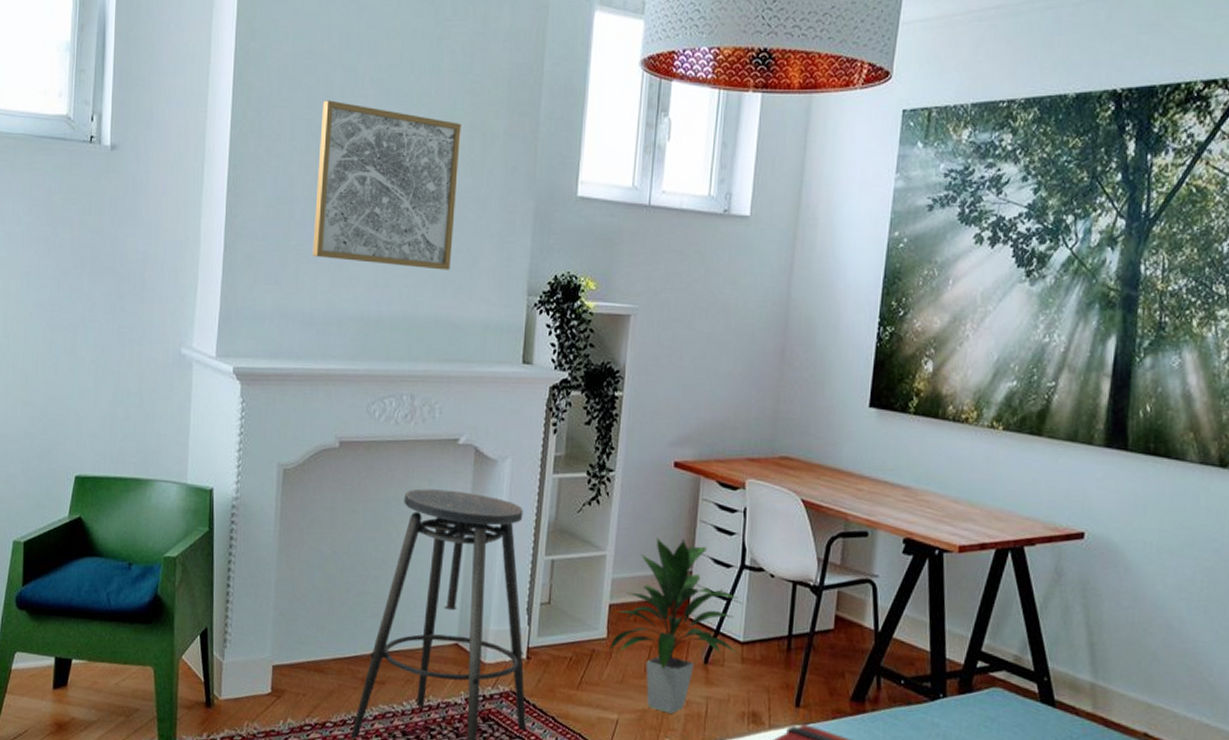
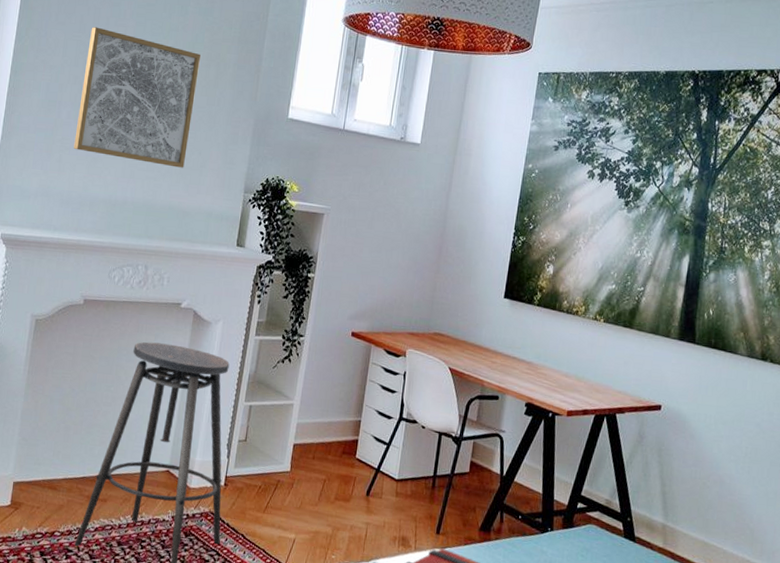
indoor plant: present [609,538,740,714] -> none [291,392,397,536]

